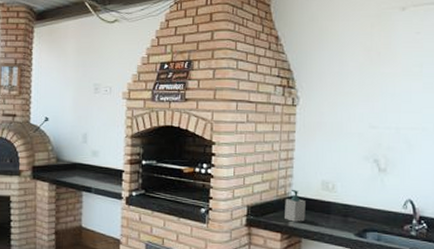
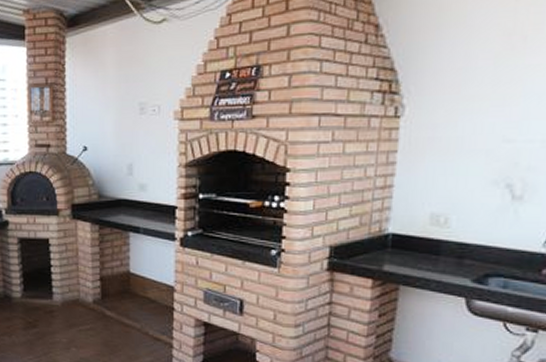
soap bottle: present [285,189,306,222] -> none [378,224,407,265]

